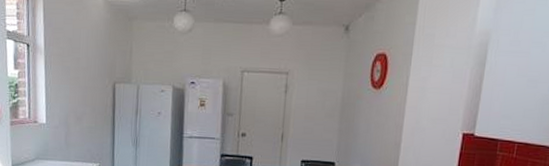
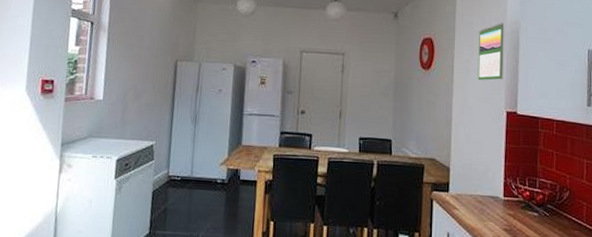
calendar: none [434,34,471,100] -> present [478,23,504,81]

